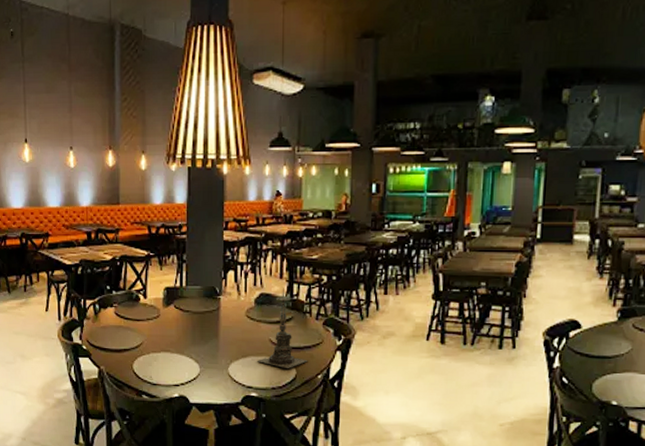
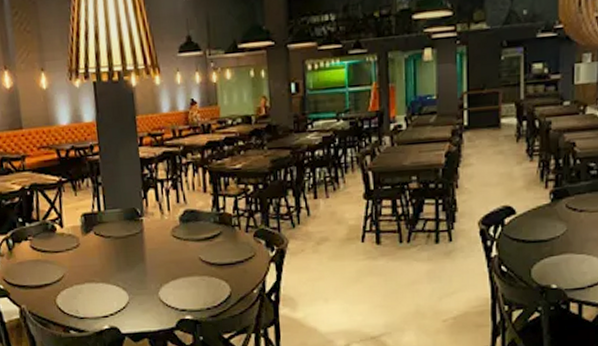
candle holder: present [257,288,308,368] -> none [189,202,242,286]

